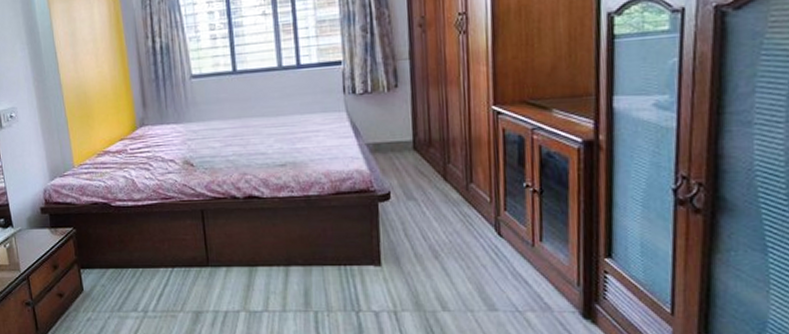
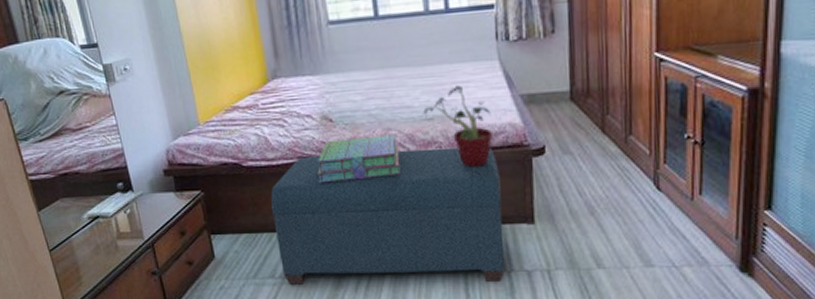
bench: none [136,191,353,323] -> present [271,147,504,286]
stack of books: none [179,179,255,223] -> present [317,135,401,183]
potted plant: none [276,134,341,211] -> present [423,85,492,167]

